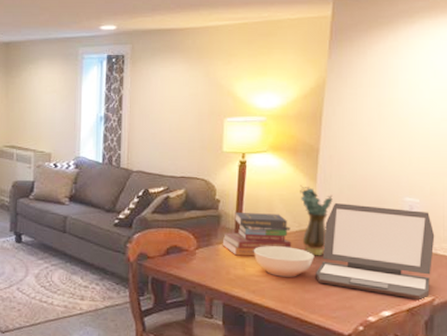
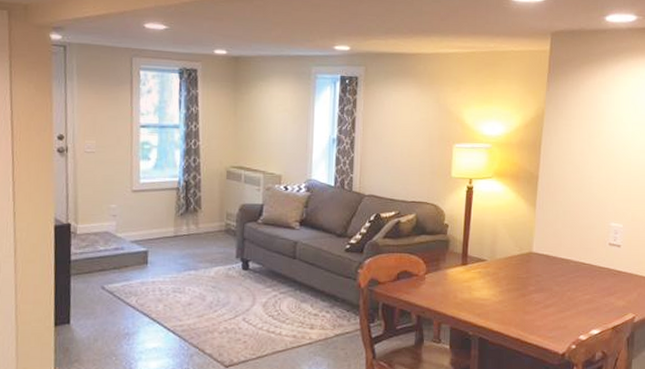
books: present [222,213,292,256] -> none [450,237,514,280]
bowl: present [253,246,315,277] -> none [478,270,534,300]
vase: present [300,184,333,256] -> none [521,210,550,279]
laptop: present [316,203,435,301] -> none [535,228,635,319]

